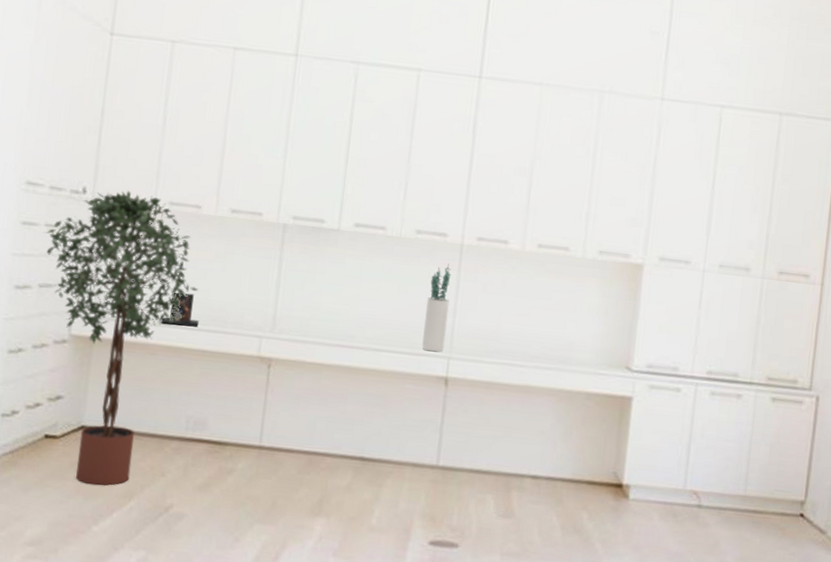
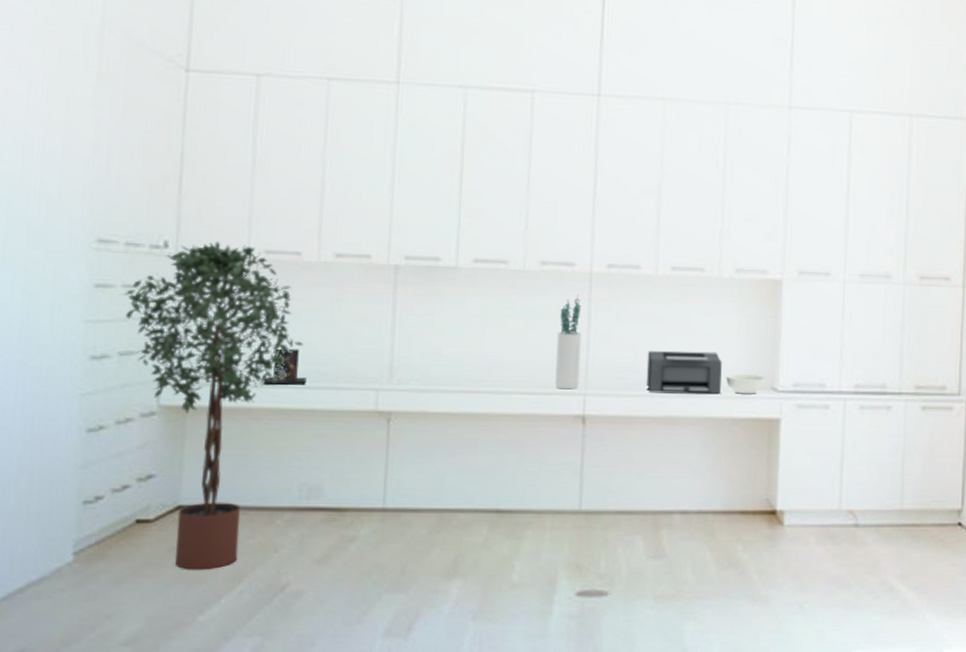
printer: none [506,322,580,369] -> present [646,350,722,395]
bowl: none [582,351,622,372] -> present [726,374,767,394]

